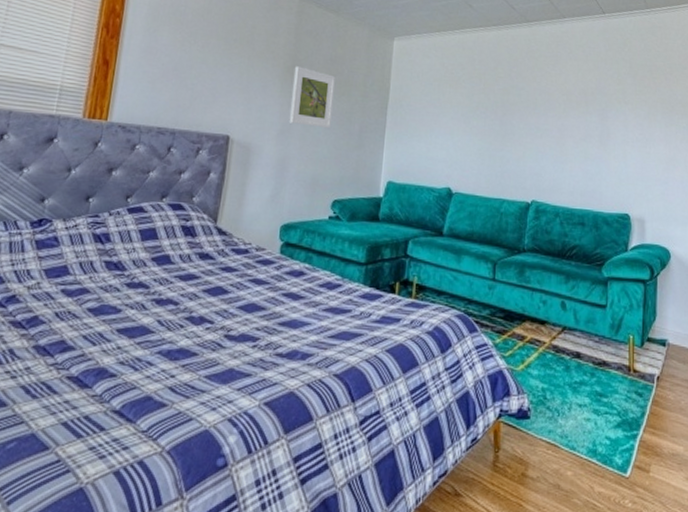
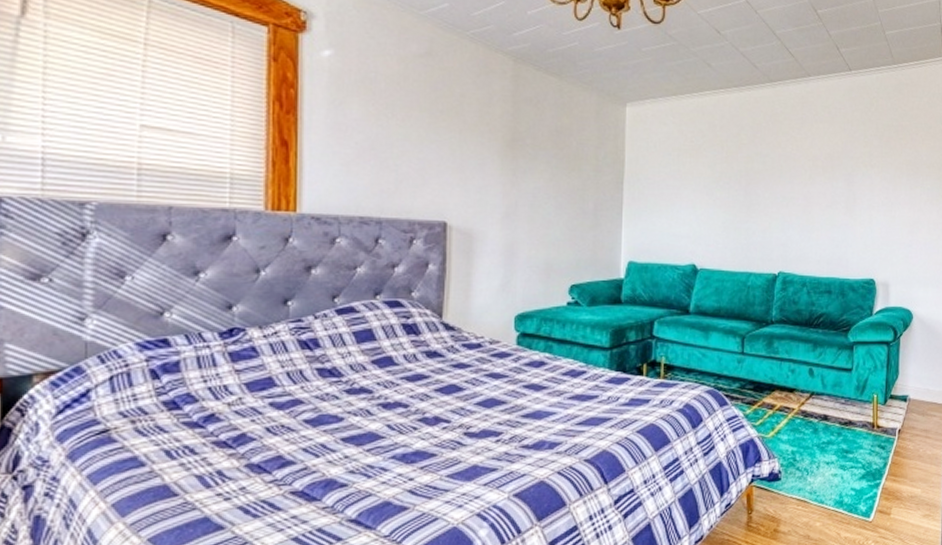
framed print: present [289,66,335,128] -> none [514,139,563,207]

